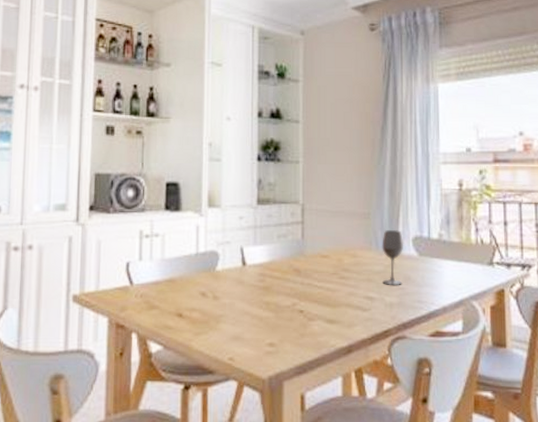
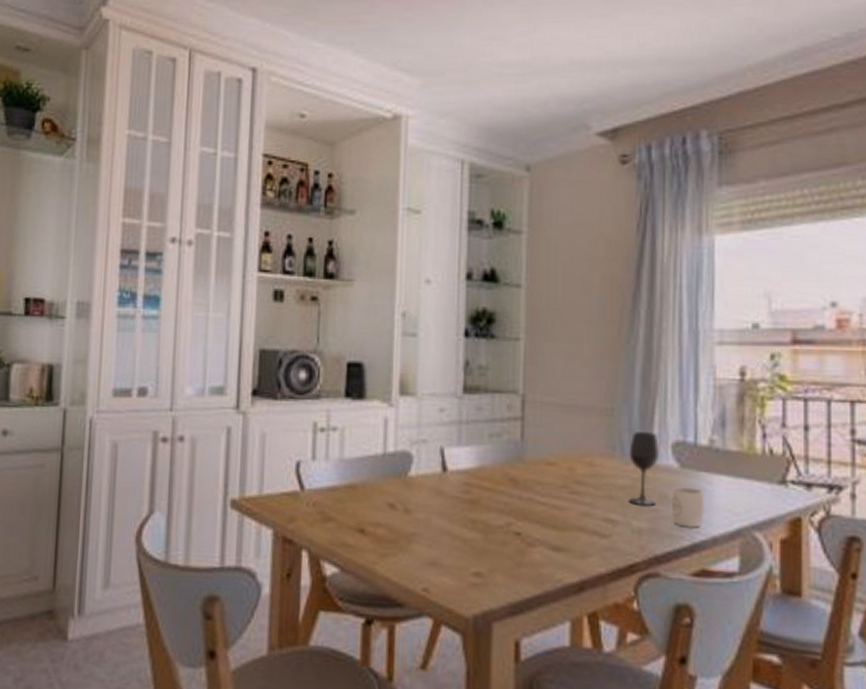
mug: none [414,270,437,301] -> present [672,487,704,529]

